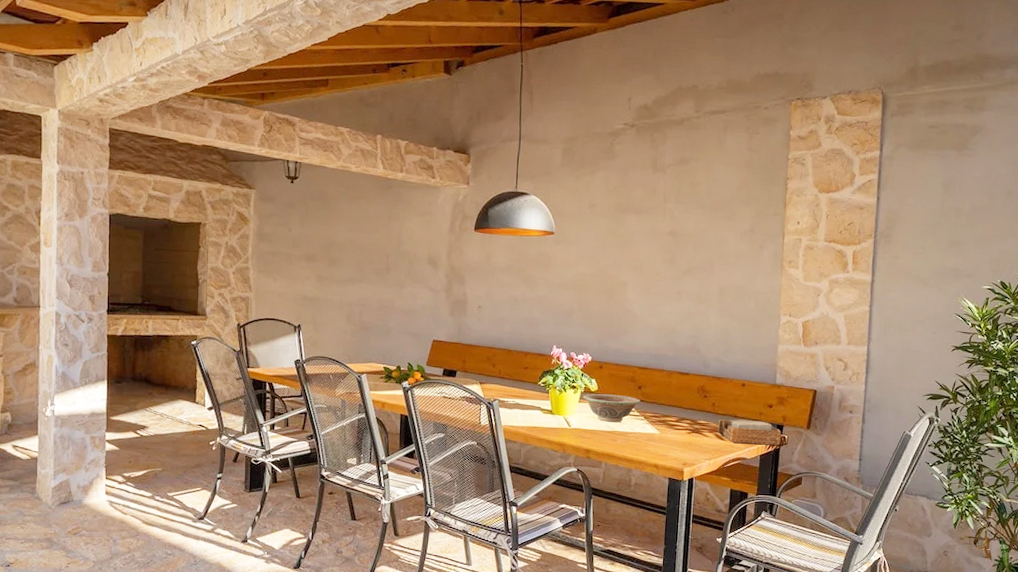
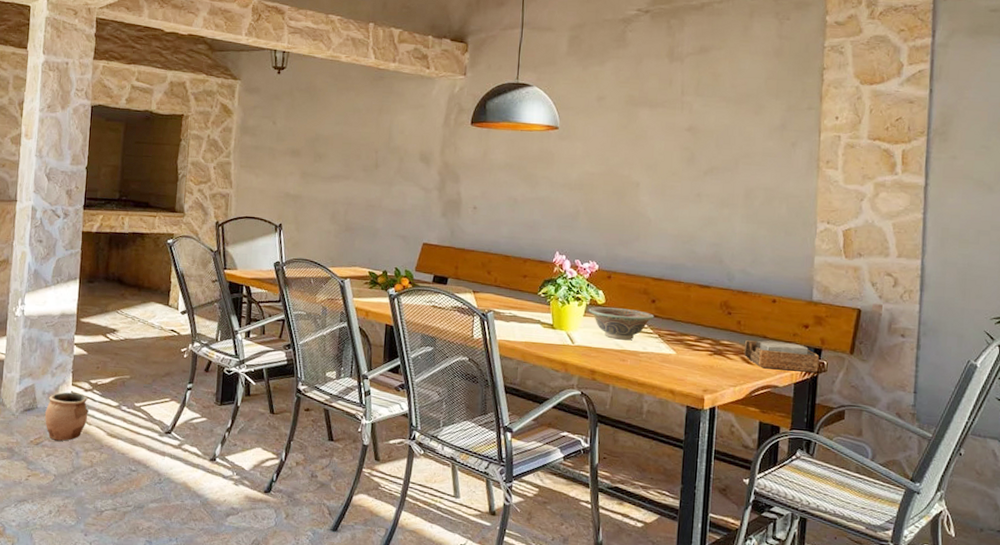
clay pot: none [80,485,123,530] -> present [44,392,89,441]

